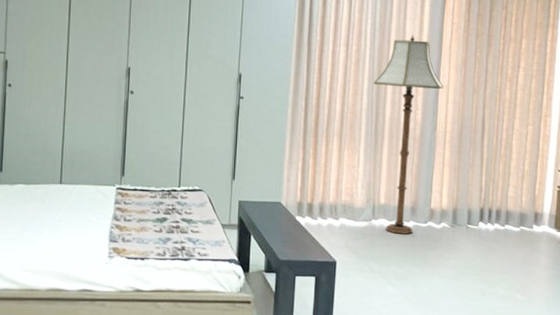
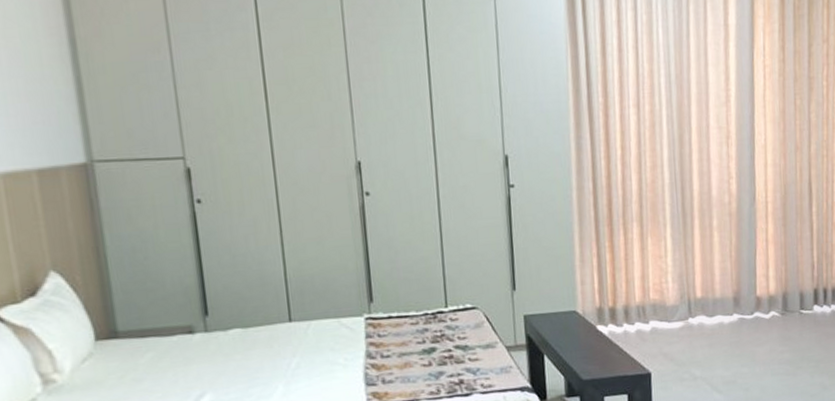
floor lamp: present [374,35,444,234] -> none [675,85,760,331]

